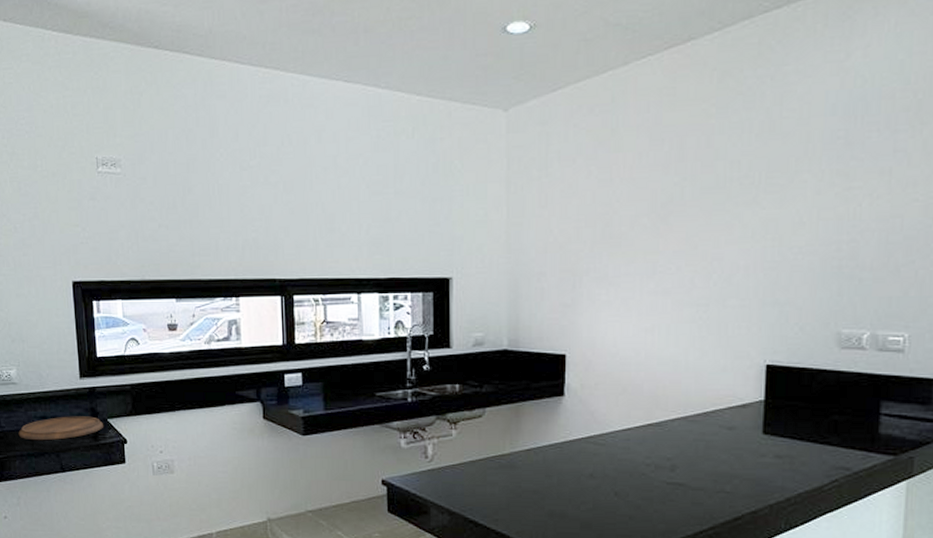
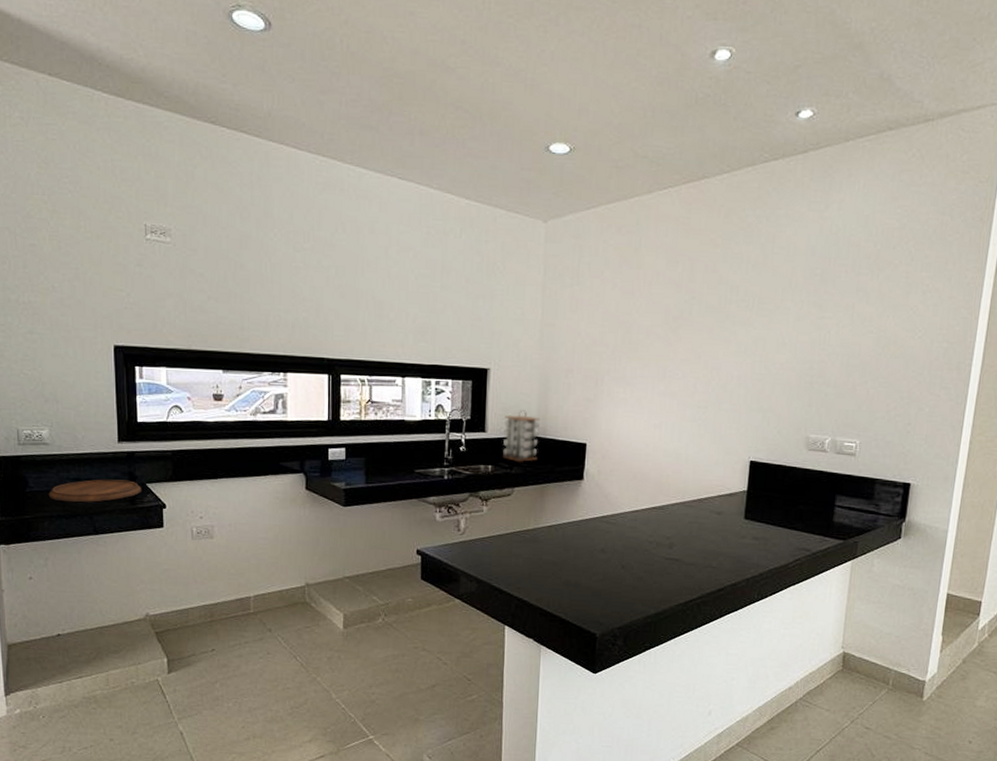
spice rack: none [471,320,511,380] -> present [503,409,540,463]

